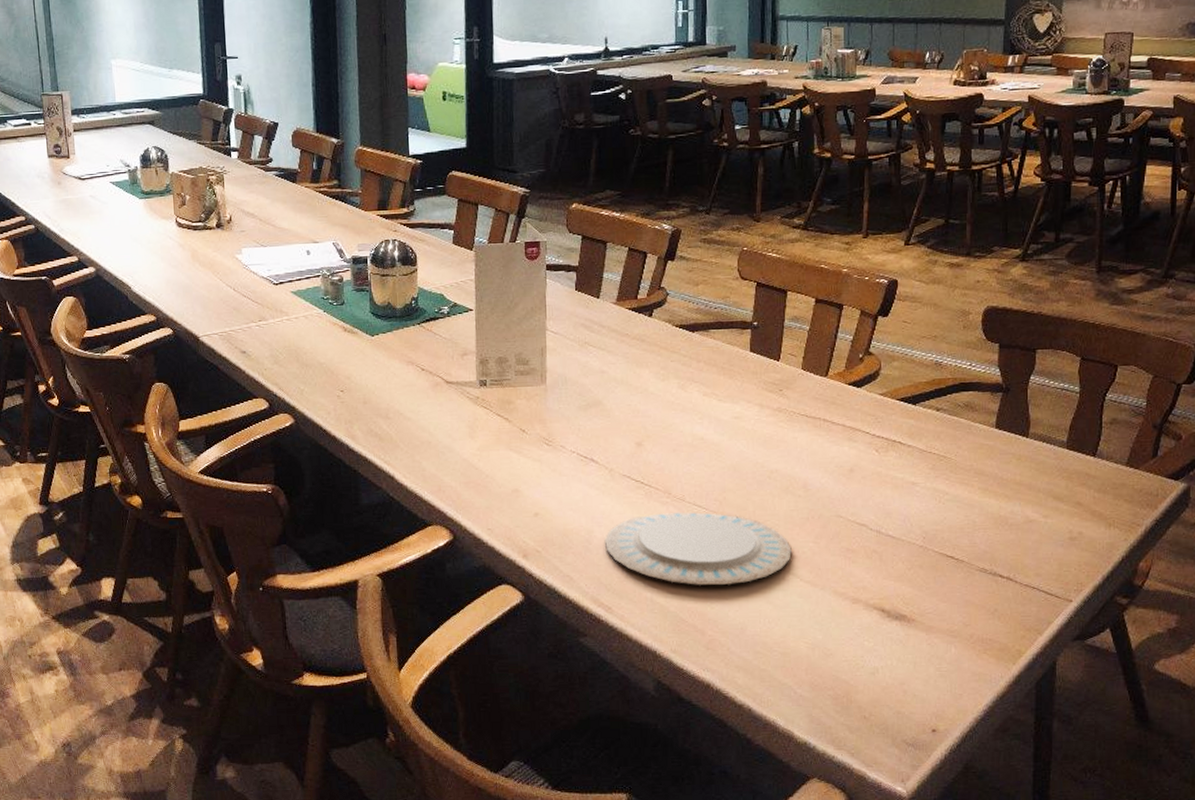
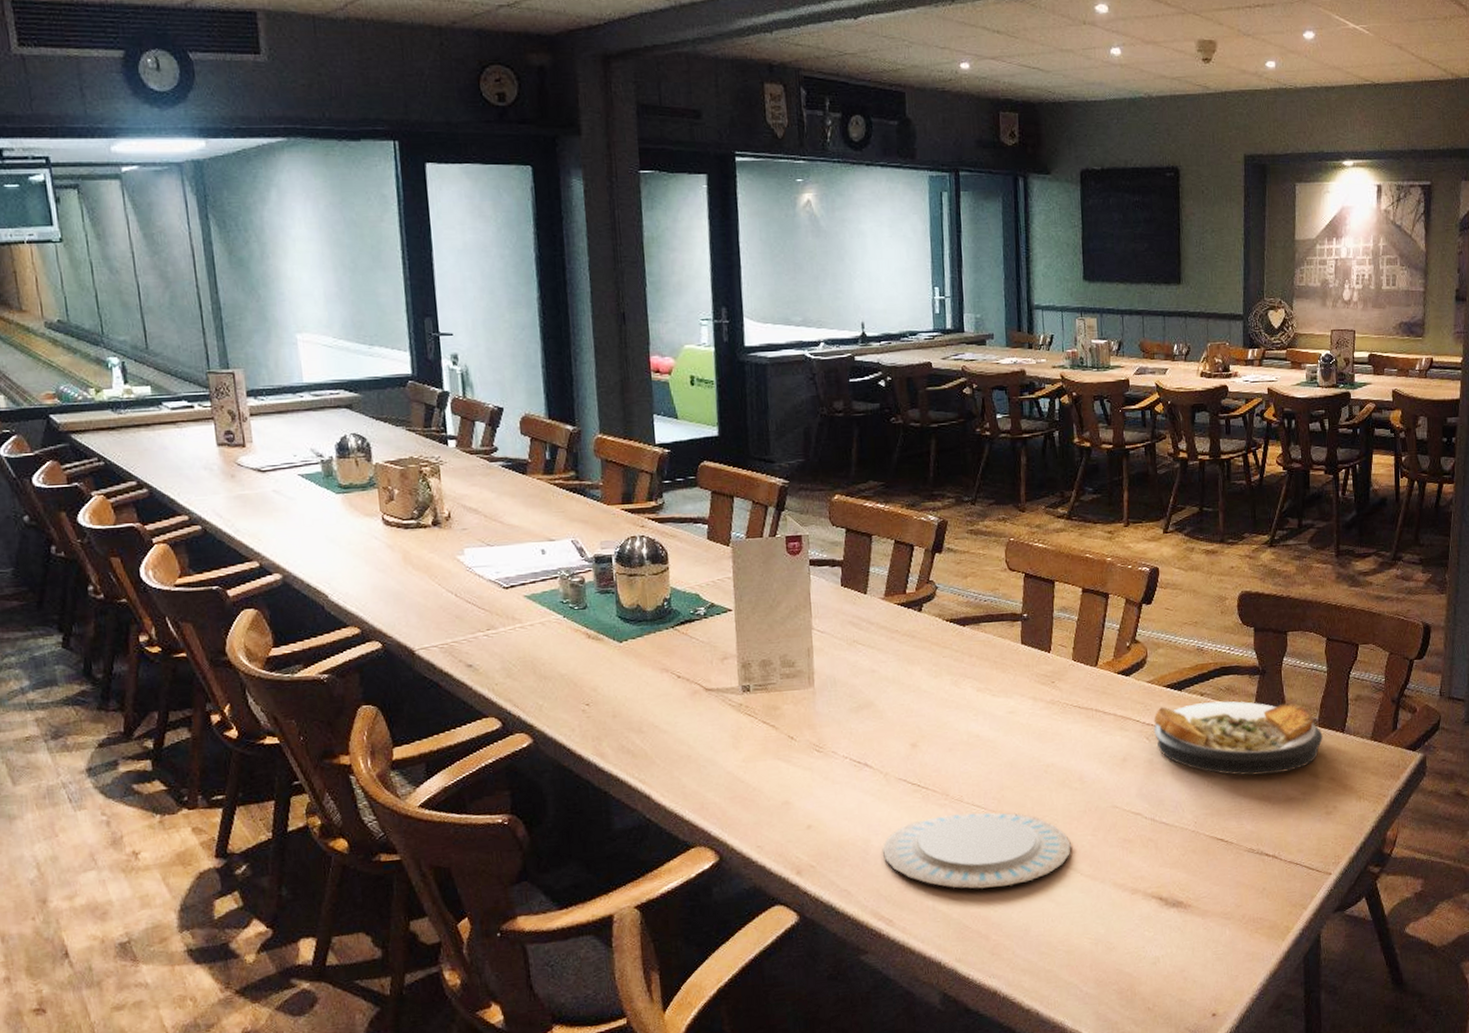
plate: none [883,417,1071,495] -> present [1153,701,1323,776]

